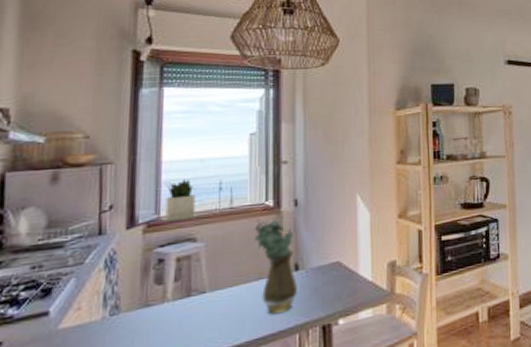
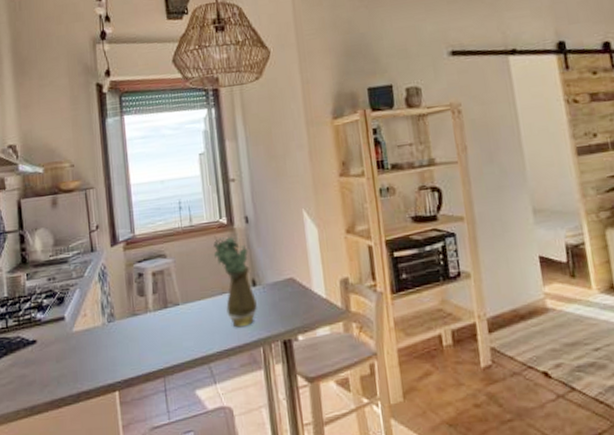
planter: present [161,179,199,223] -> none [135,199,165,241]

